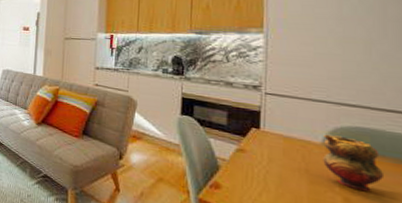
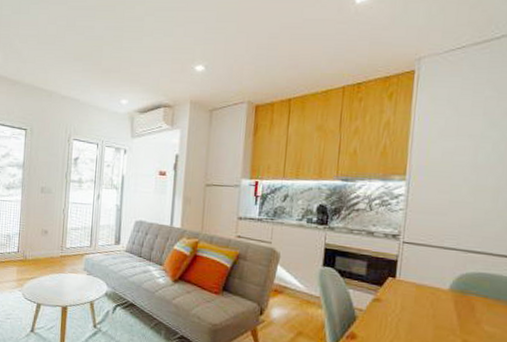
teapot: present [323,134,383,191] -> none [448,281,497,332]

